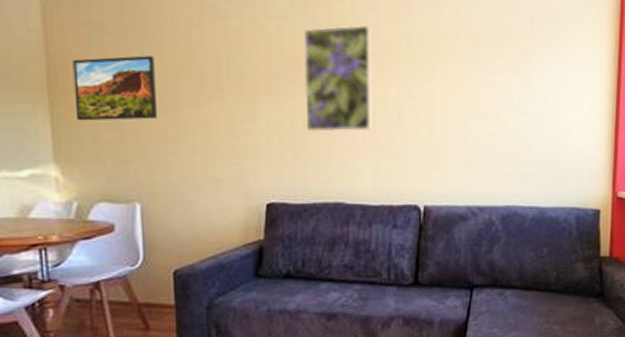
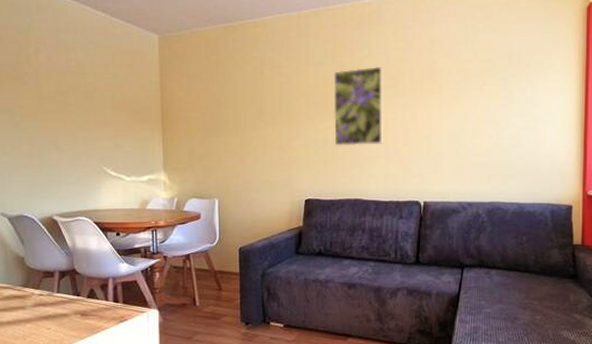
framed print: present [73,55,158,121] -> none [178,96,232,142]

